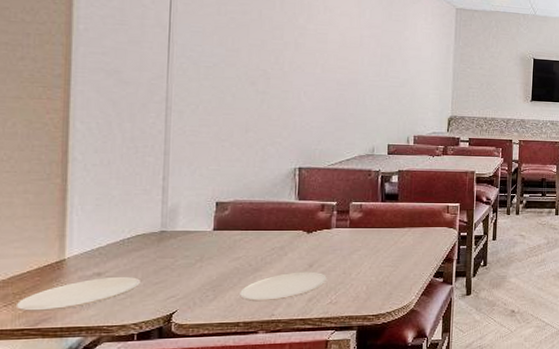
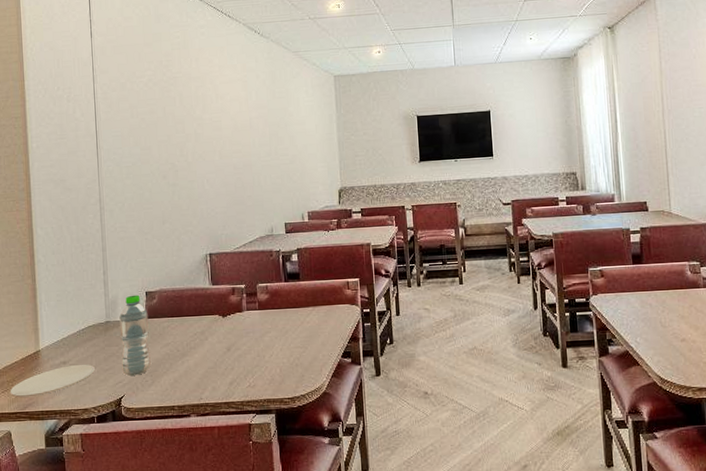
water bottle: none [177,204,217,290] -> present [119,295,151,376]
plate: present [240,271,327,302] -> none [172,355,244,386]

